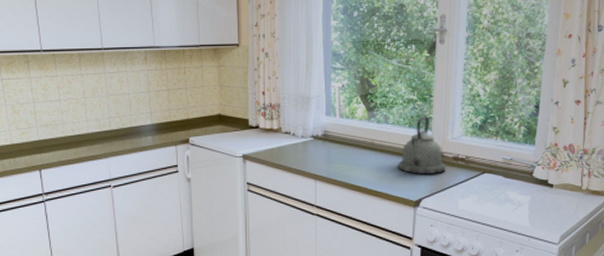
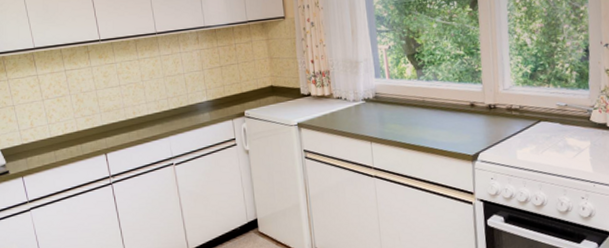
kettle: present [398,116,446,174] -> none [451,69,501,128]

